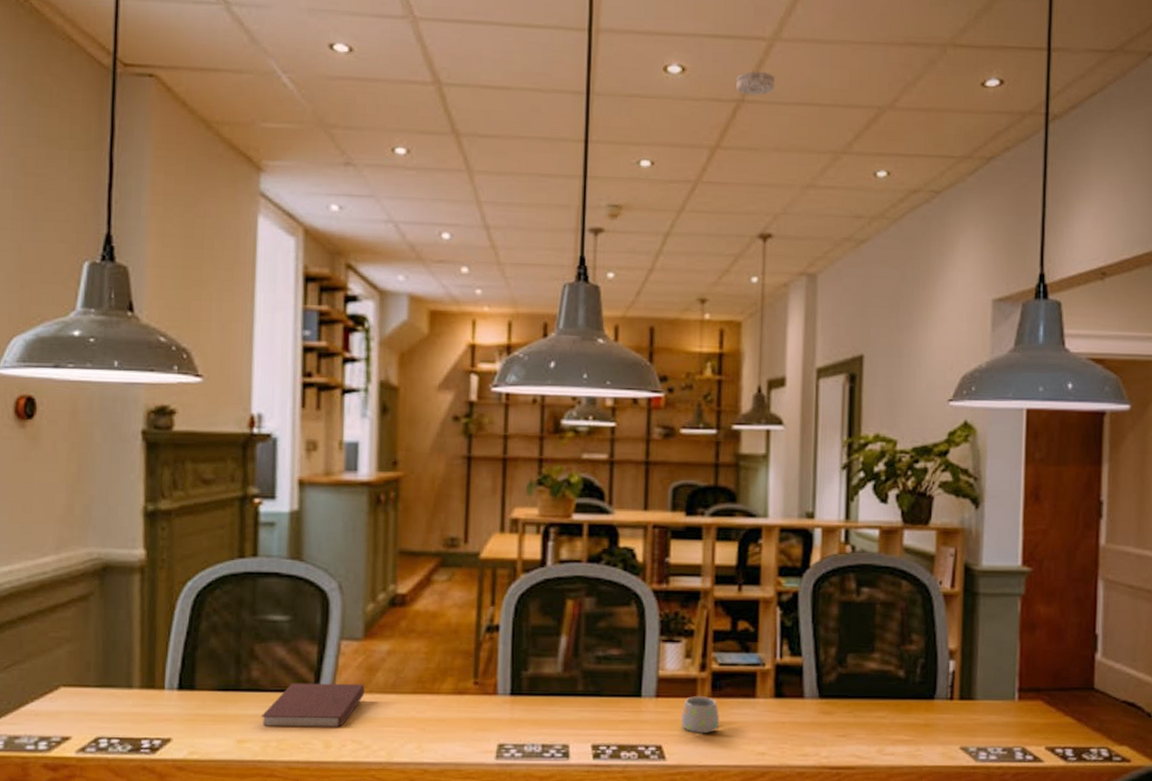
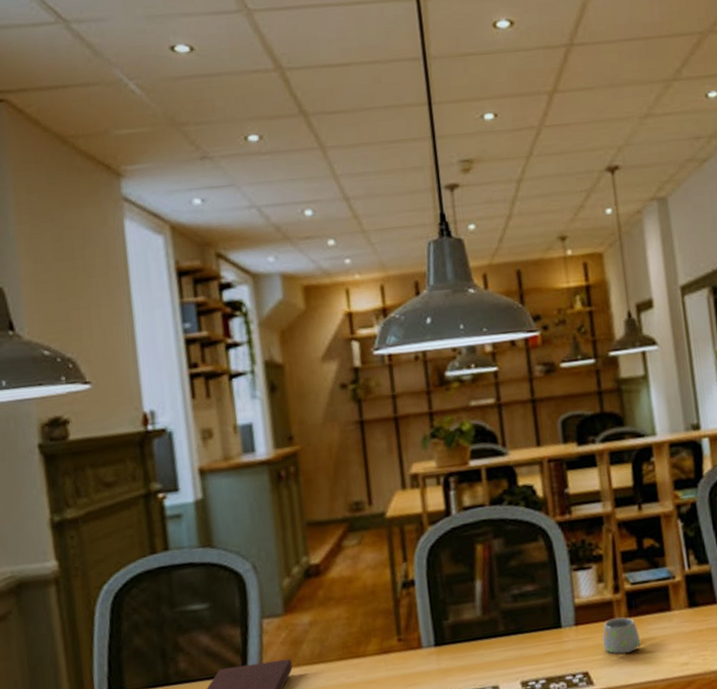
smoke detector: present [736,71,775,96] -> none [563,15,600,39]

